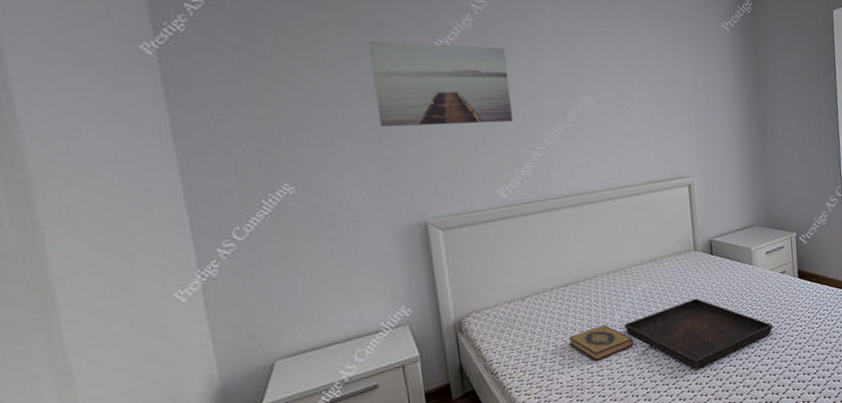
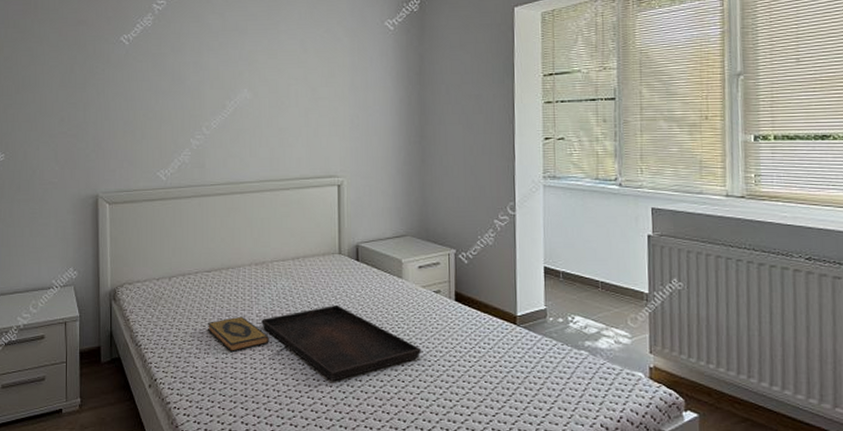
wall art: present [368,40,513,128] -> none [70,35,177,111]

